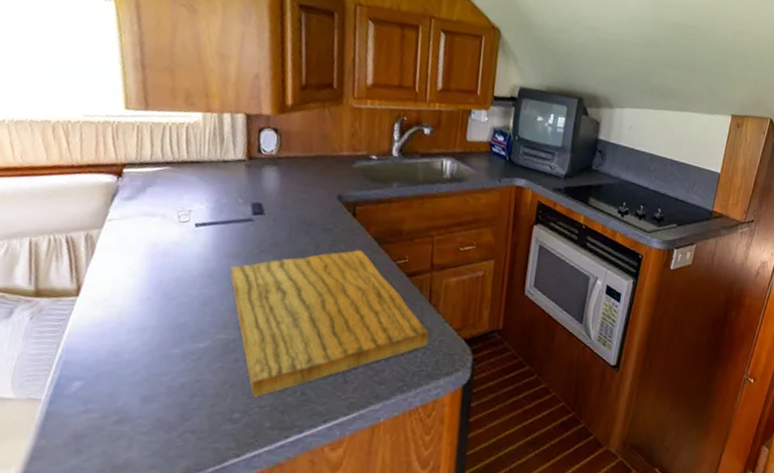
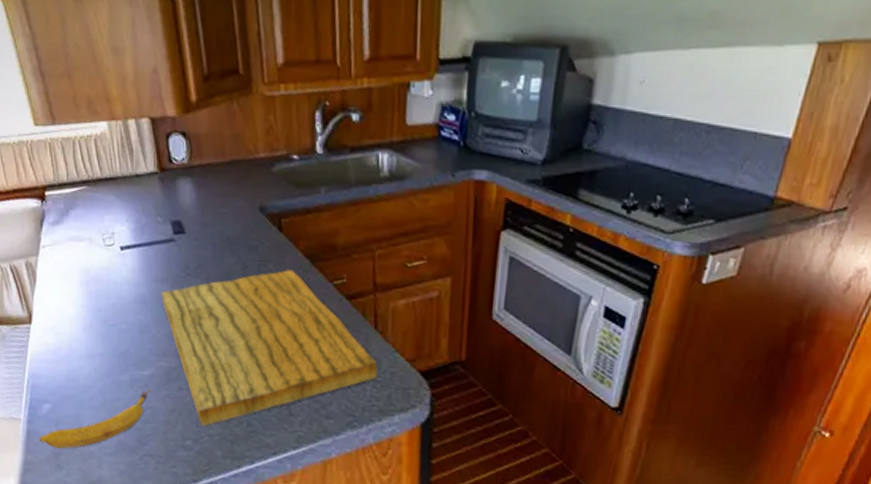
banana: none [60,362,206,431] -> present [40,389,153,449]

